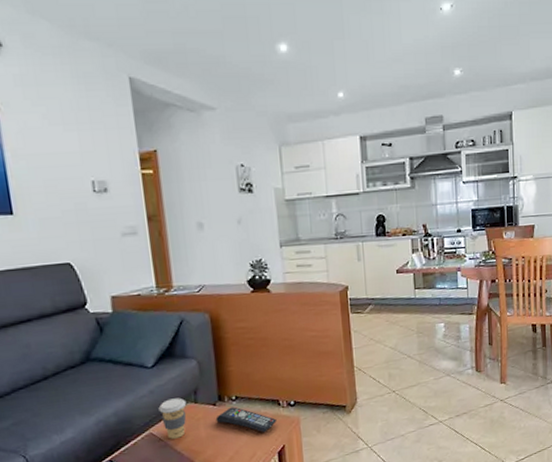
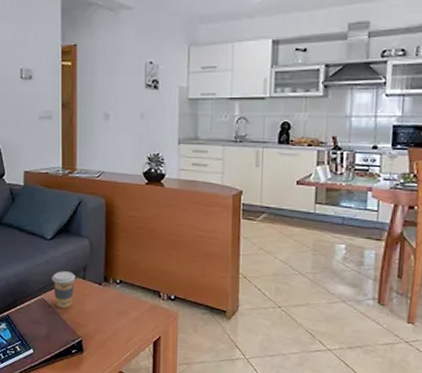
remote control: present [215,407,276,432] -> none [99,289,155,320]

